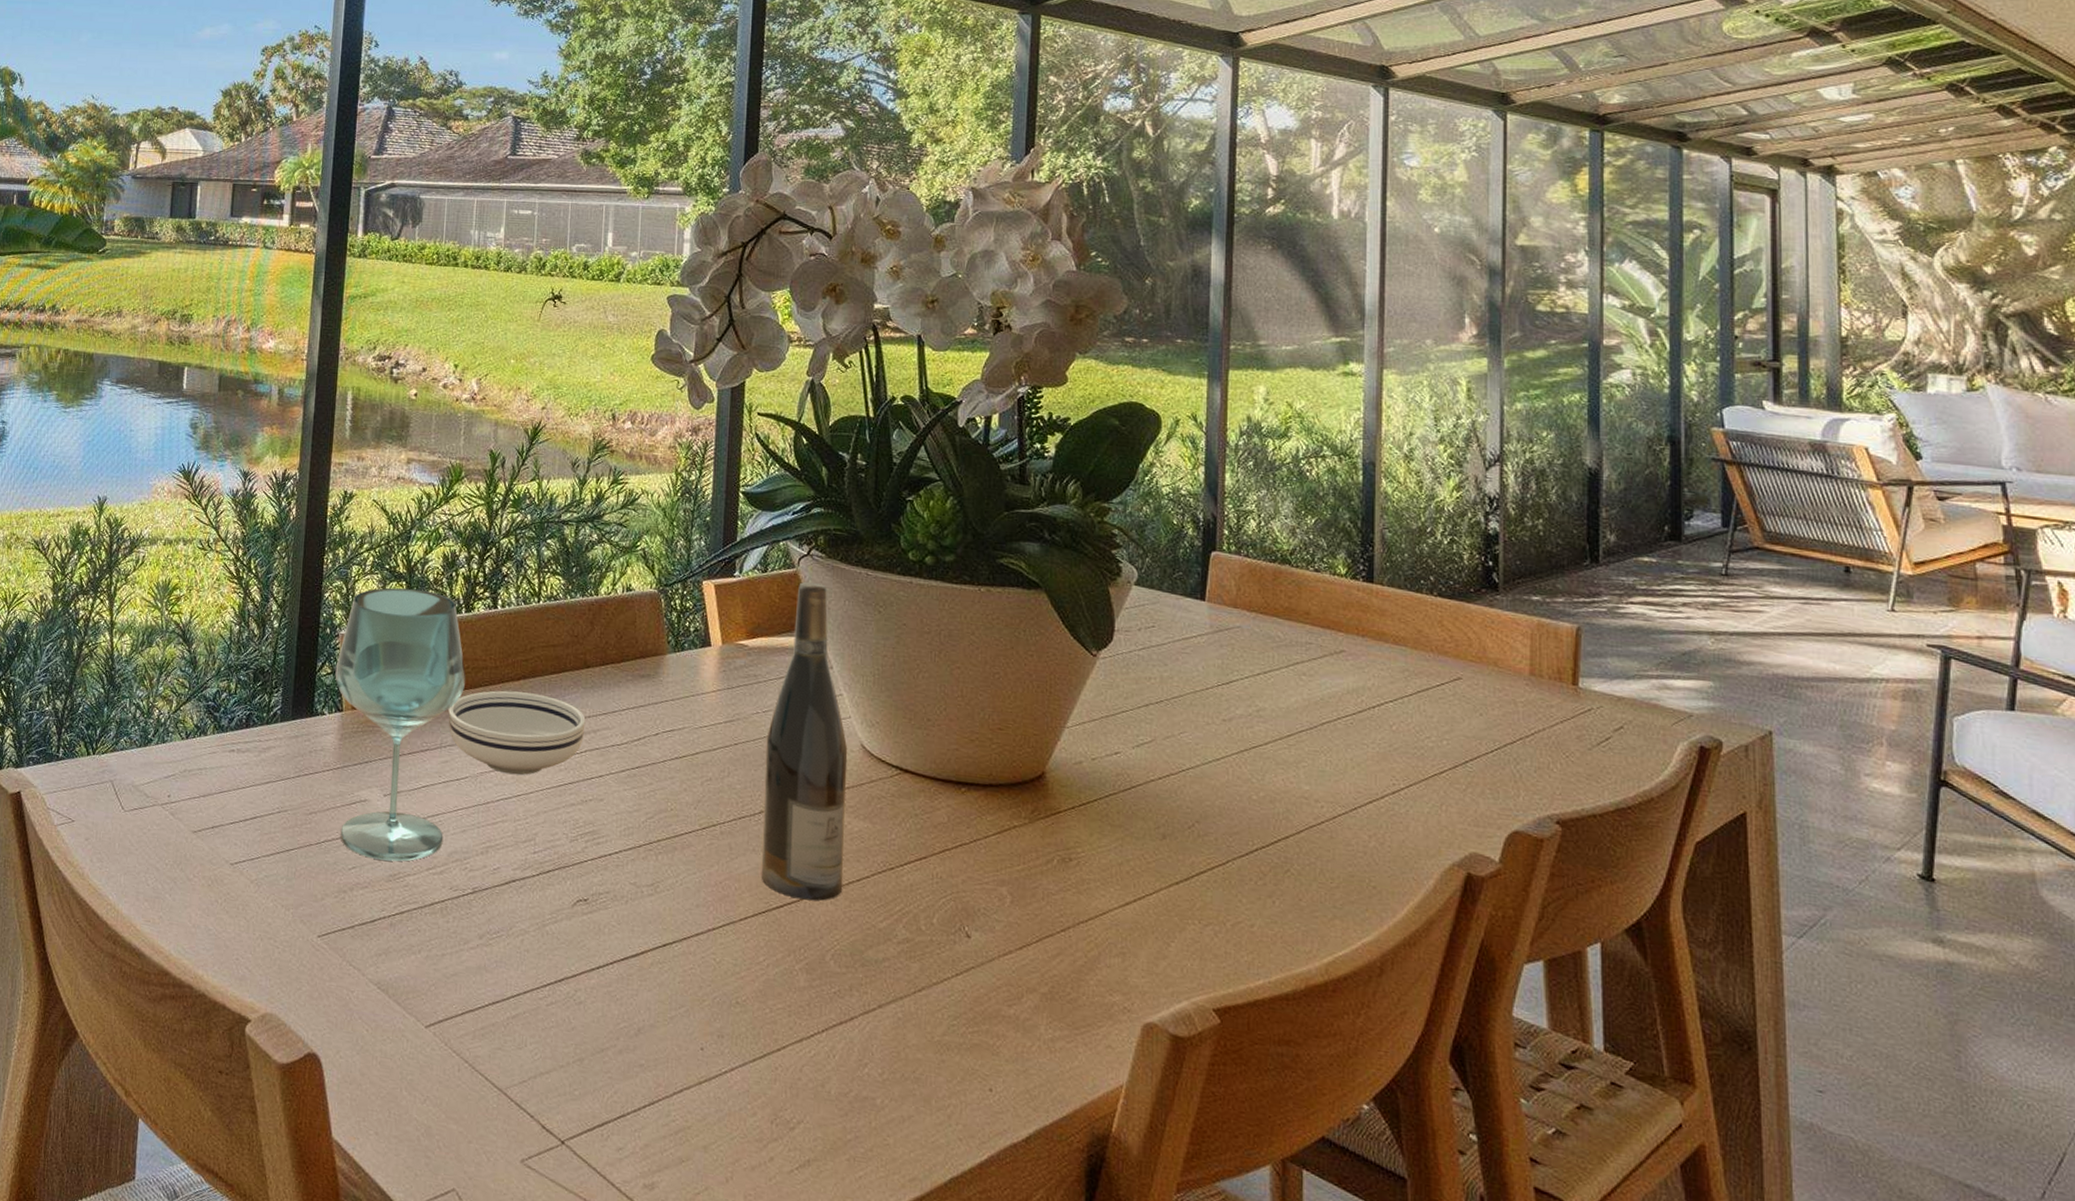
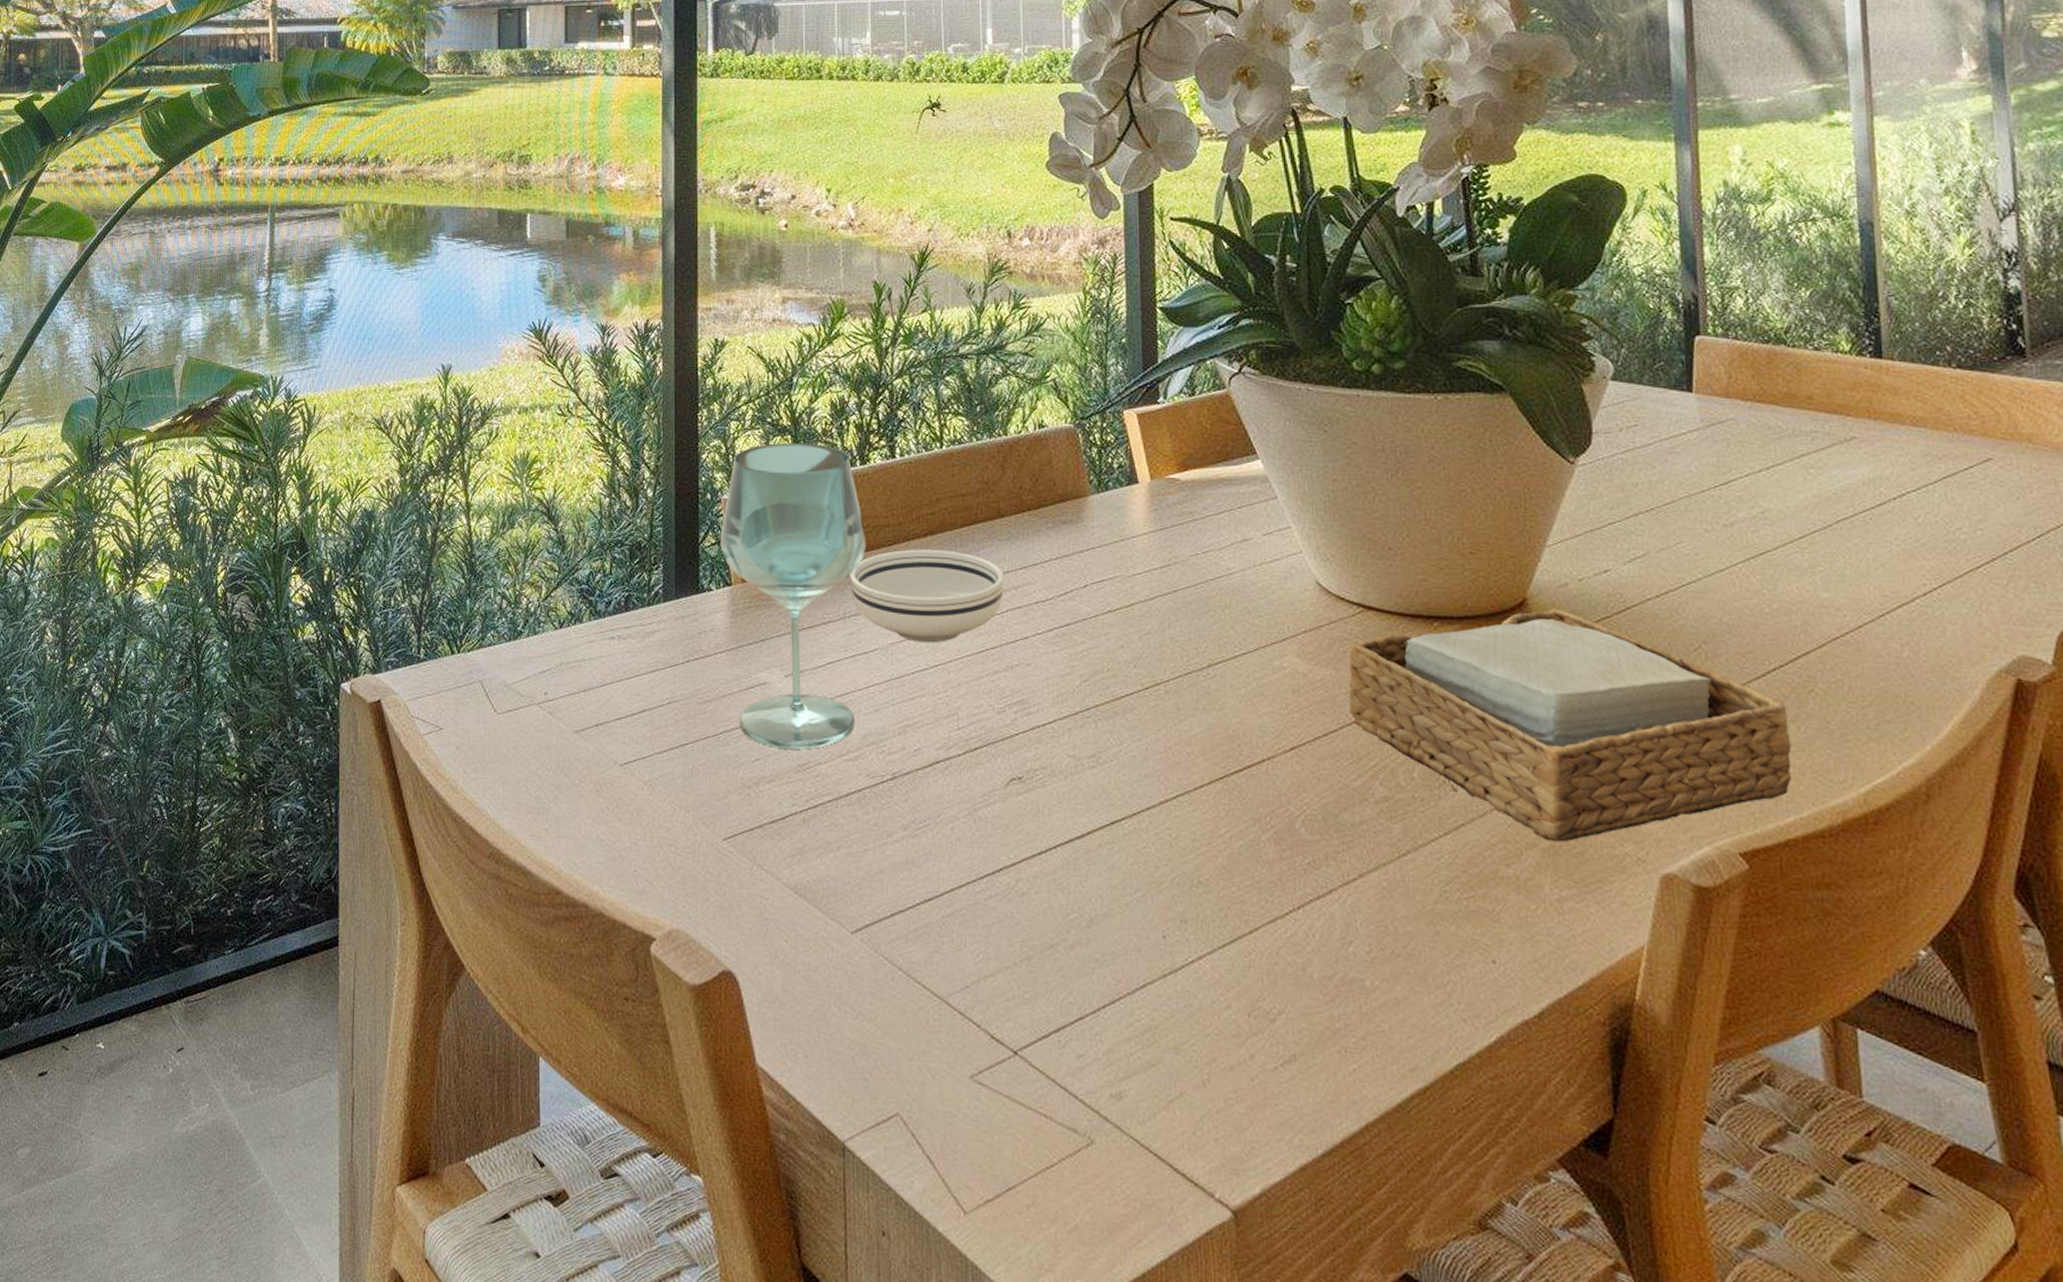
wine bottle: present [761,581,848,901] -> none [1208,403,1309,762]
napkin holder: none [880,783,1266,989] -> present [1348,609,1792,842]

